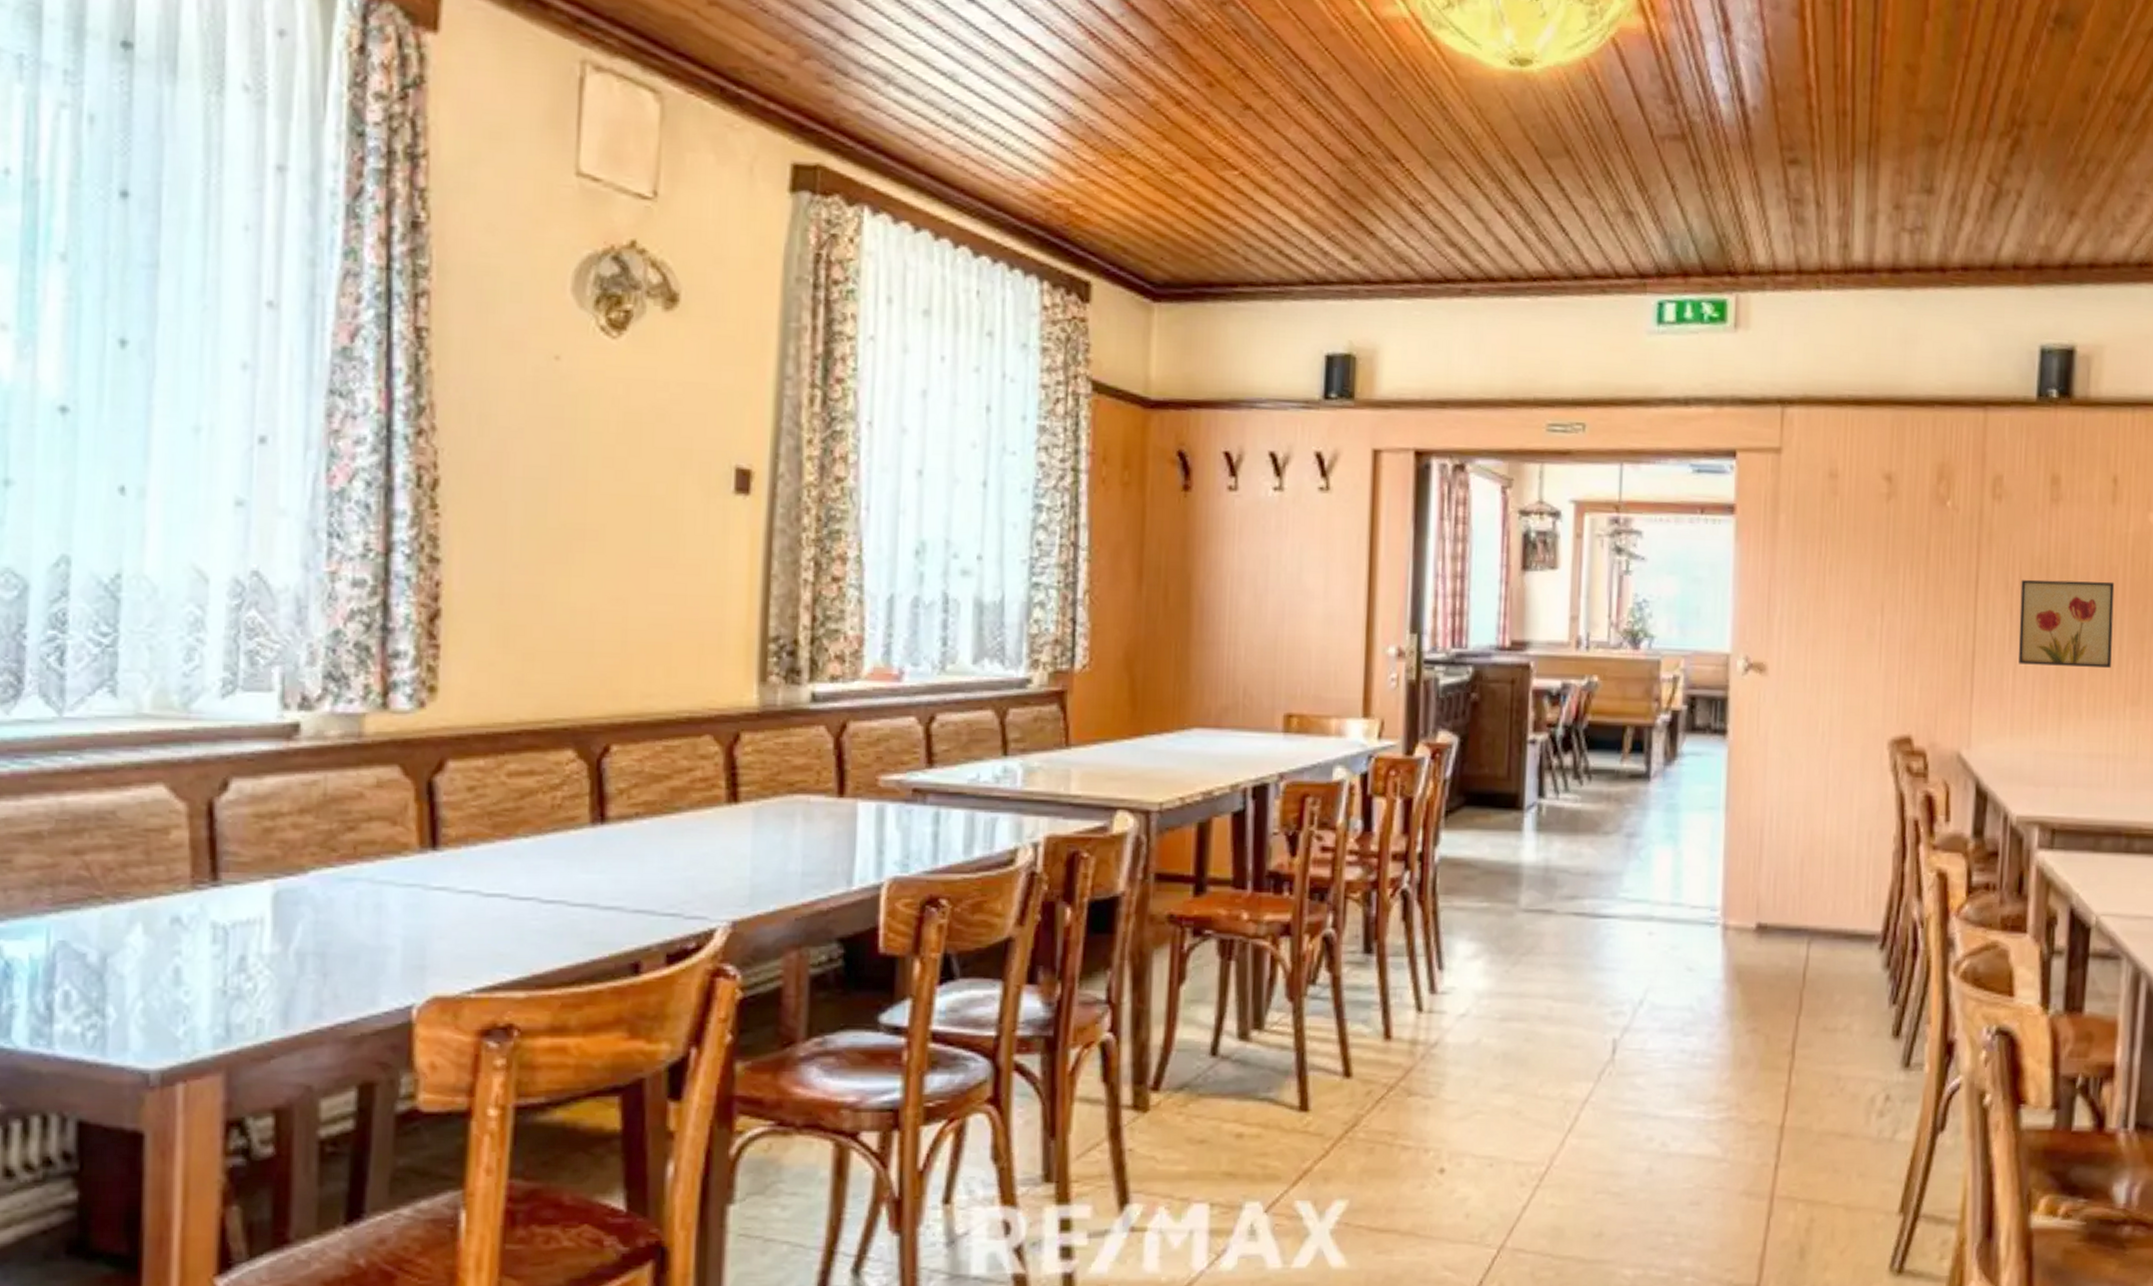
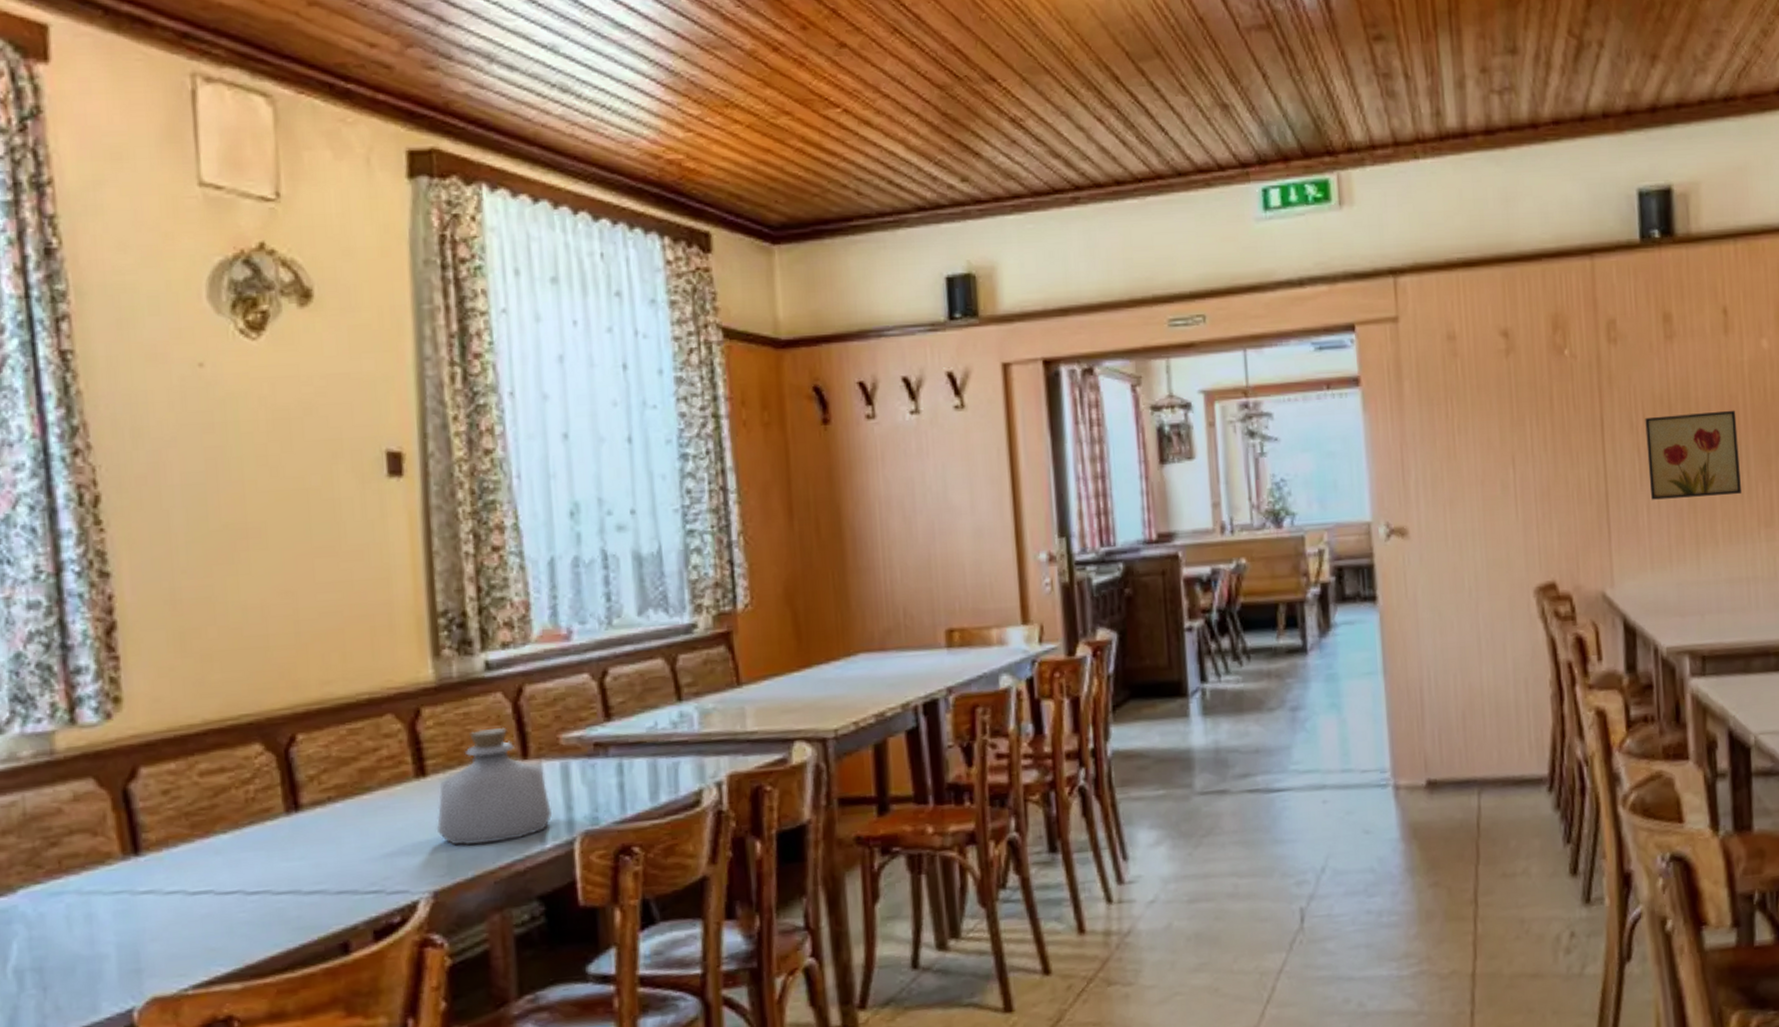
bottle: none [742,761,863,879] -> present [436,726,553,846]

